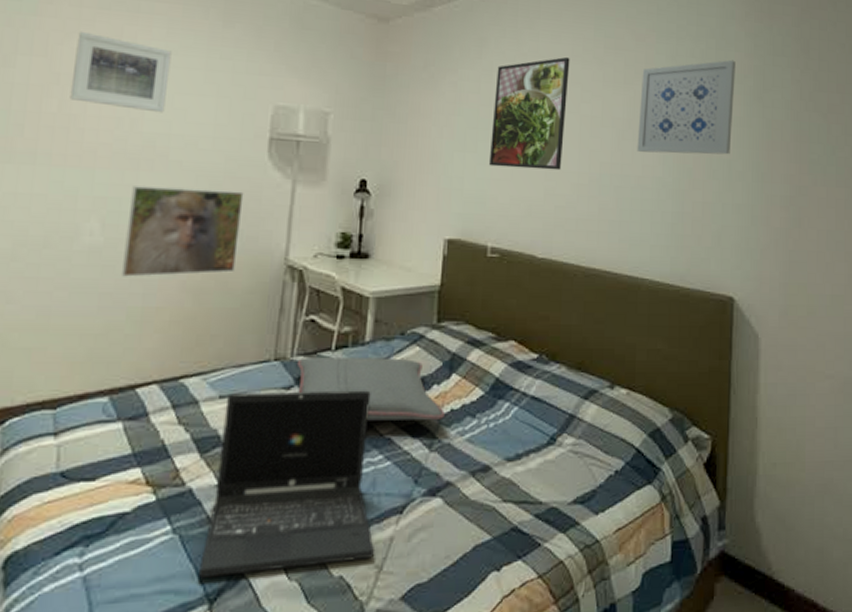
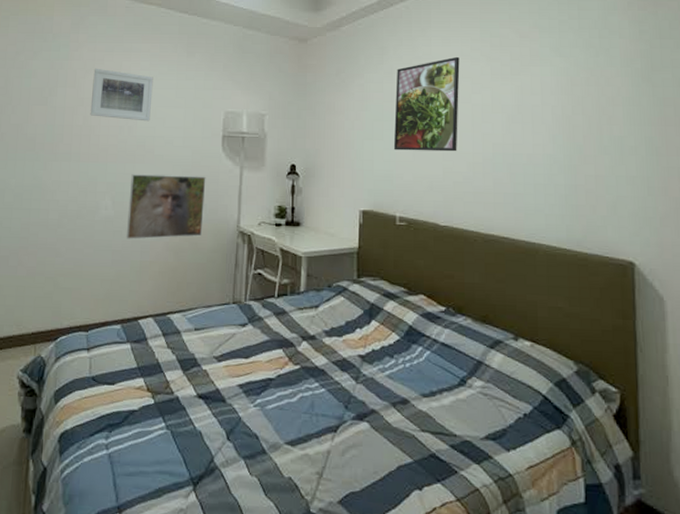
laptop: present [199,390,376,578] -> none [186,327,316,467]
pillow: present [296,358,444,421] -> none [249,302,367,357]
wall art: present [637,60,736,155] -> none [526,46,622,133]

